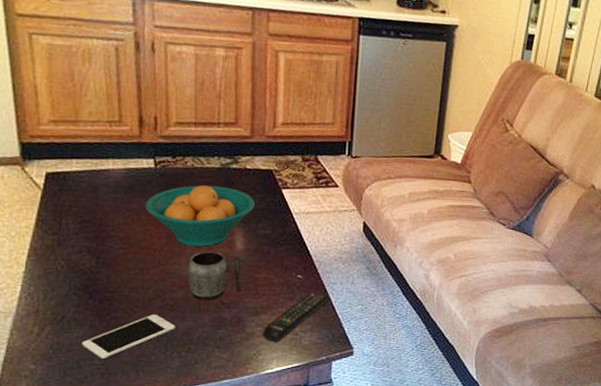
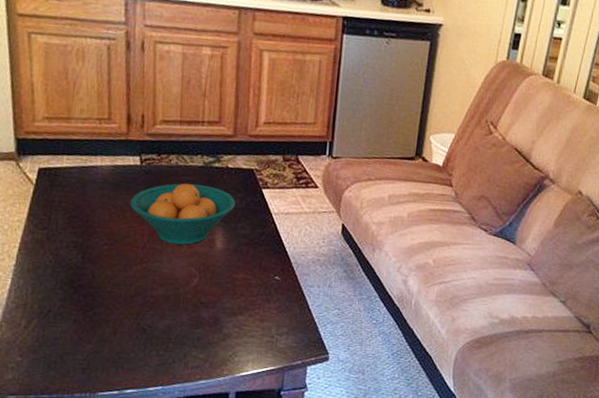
cell phone: present [81,313,176,359] -> none [65,310,155,354]
mug: present [187,251,246,301] -> none [168,249,225,300]
remote control: present [262,292,330,342] -> none [238,295,307,344]

